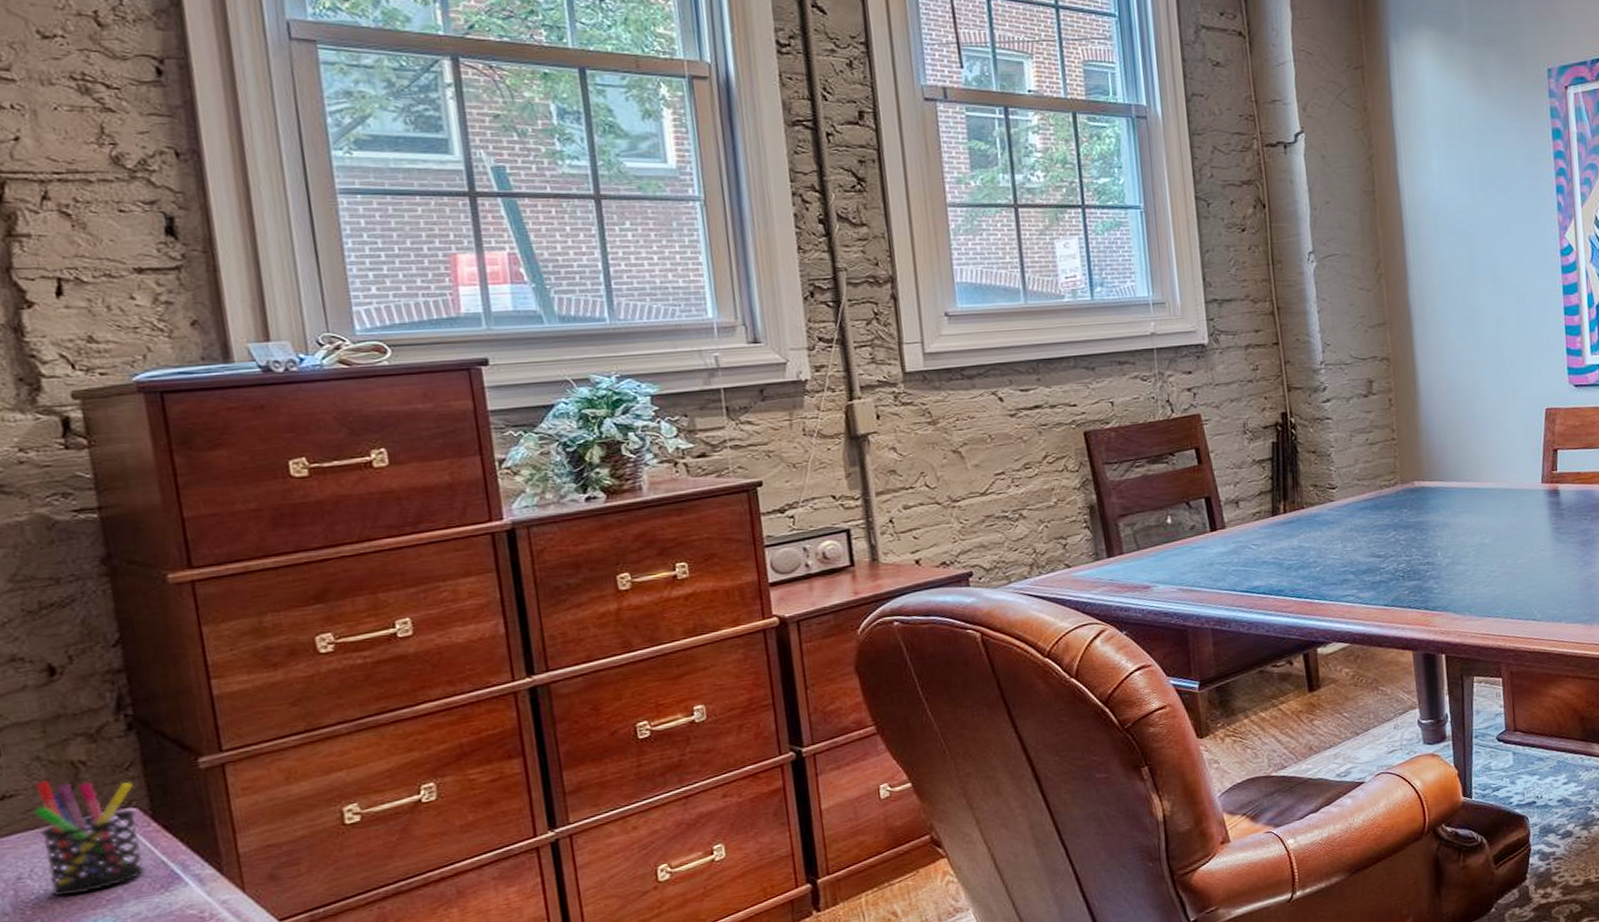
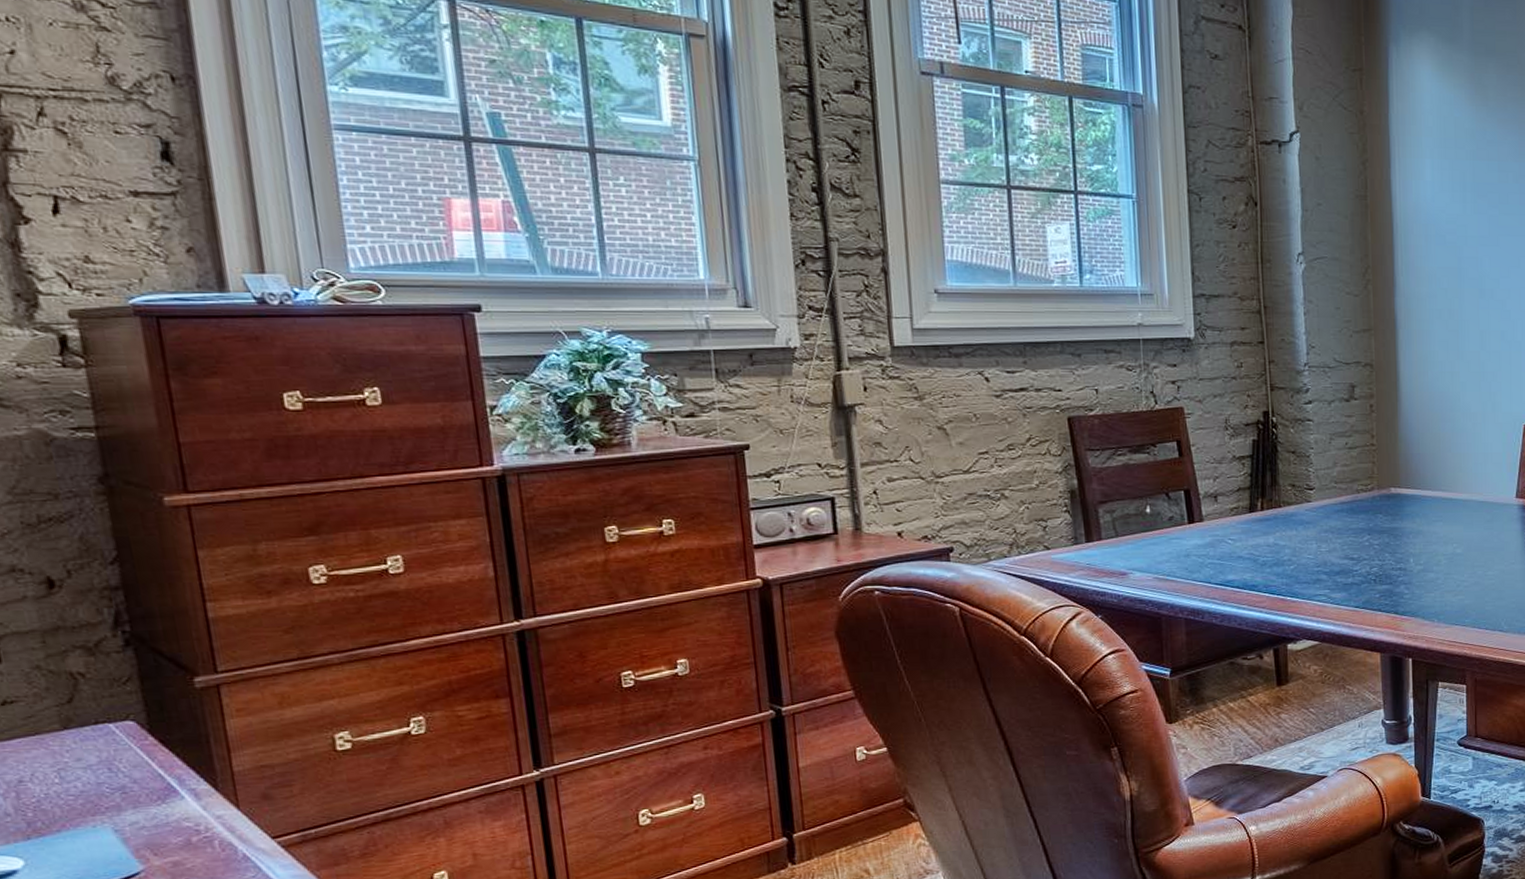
pen holder: present [33,780,146,897] -> none [33,689,143,801]

